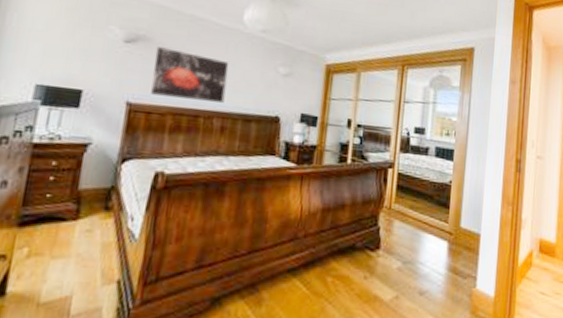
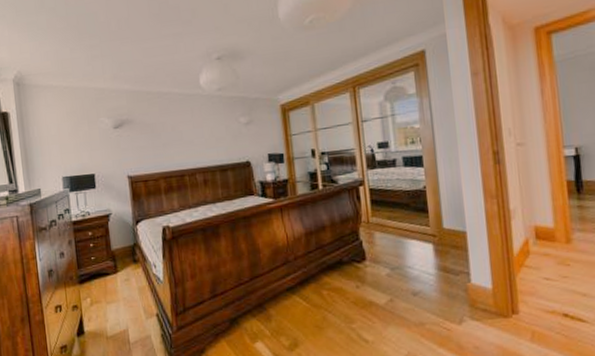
wall art: present [151,47,229,104] -> none [138,124,201,166]

